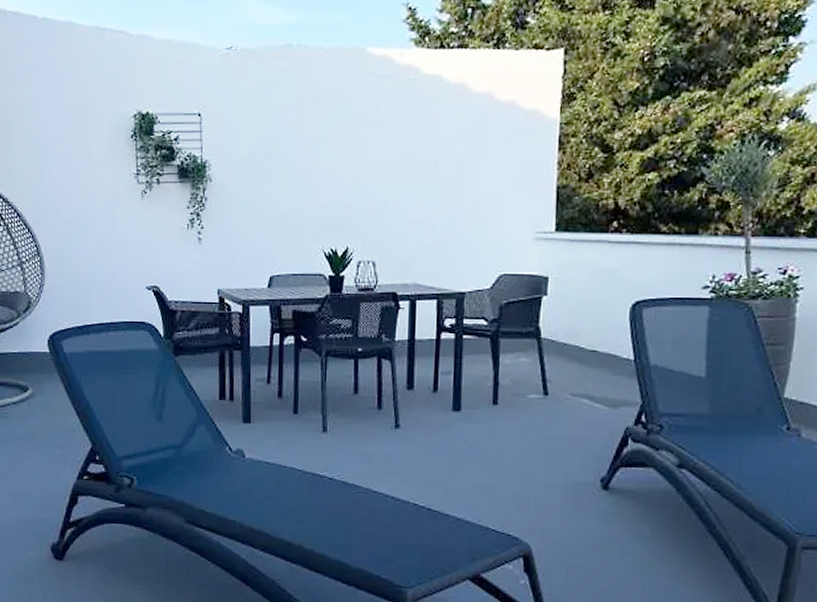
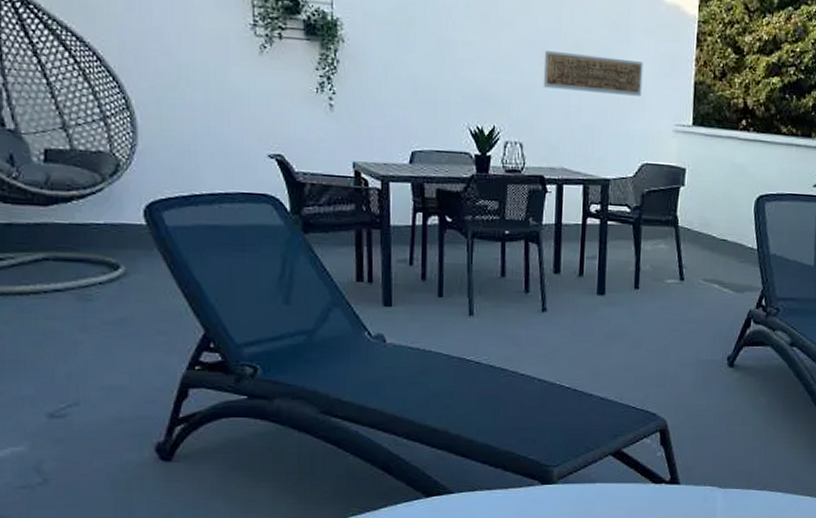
decorative wall panel: none [394,170,500,206] -> present [541,51,644,96]

